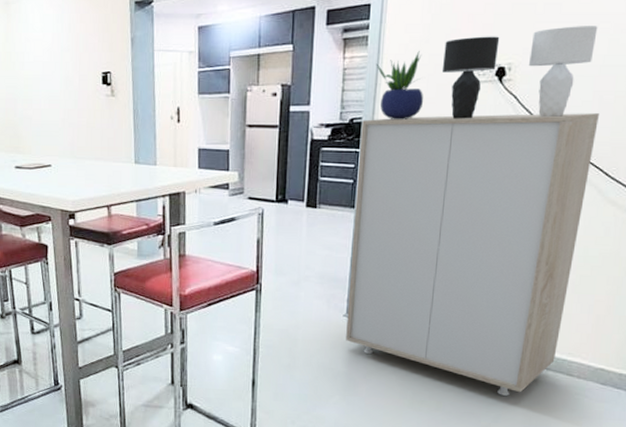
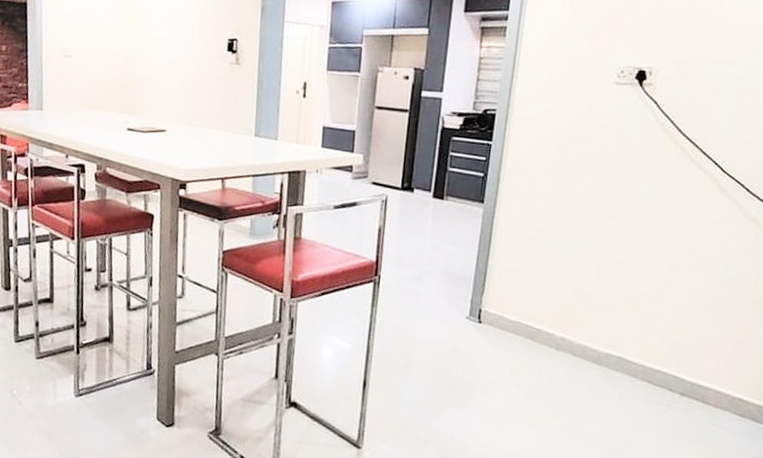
storage cabinet: present [346,113,599,396] -> none [467,111,741,421]
potted plant: present [376,51,424,119] -> none [513,47,561,115]
table lamp: present [441,26,598,119] -> none [580,35,741,127]

